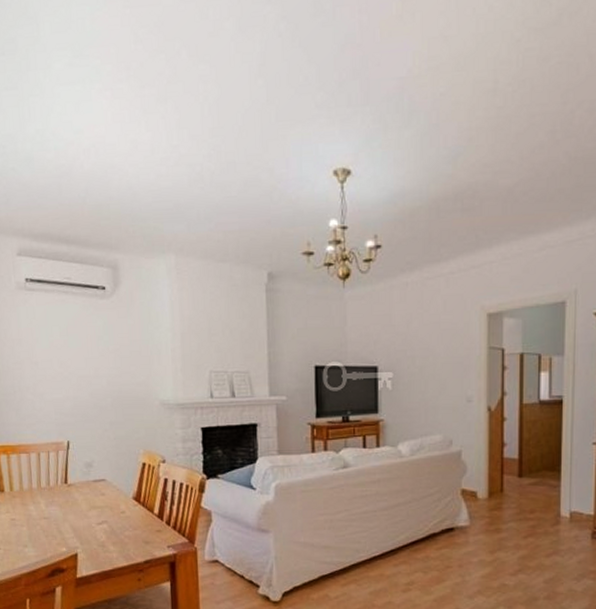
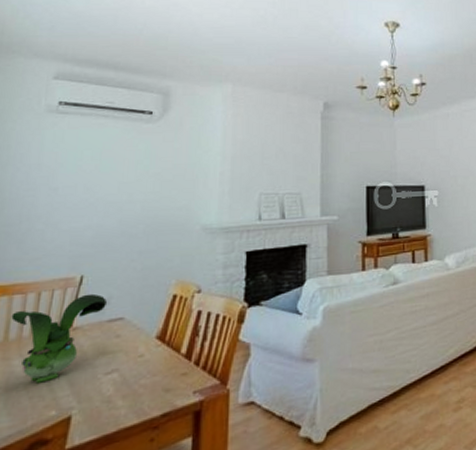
toy figurine: none [22,457,90,525] -> present [11,293,107,383]

